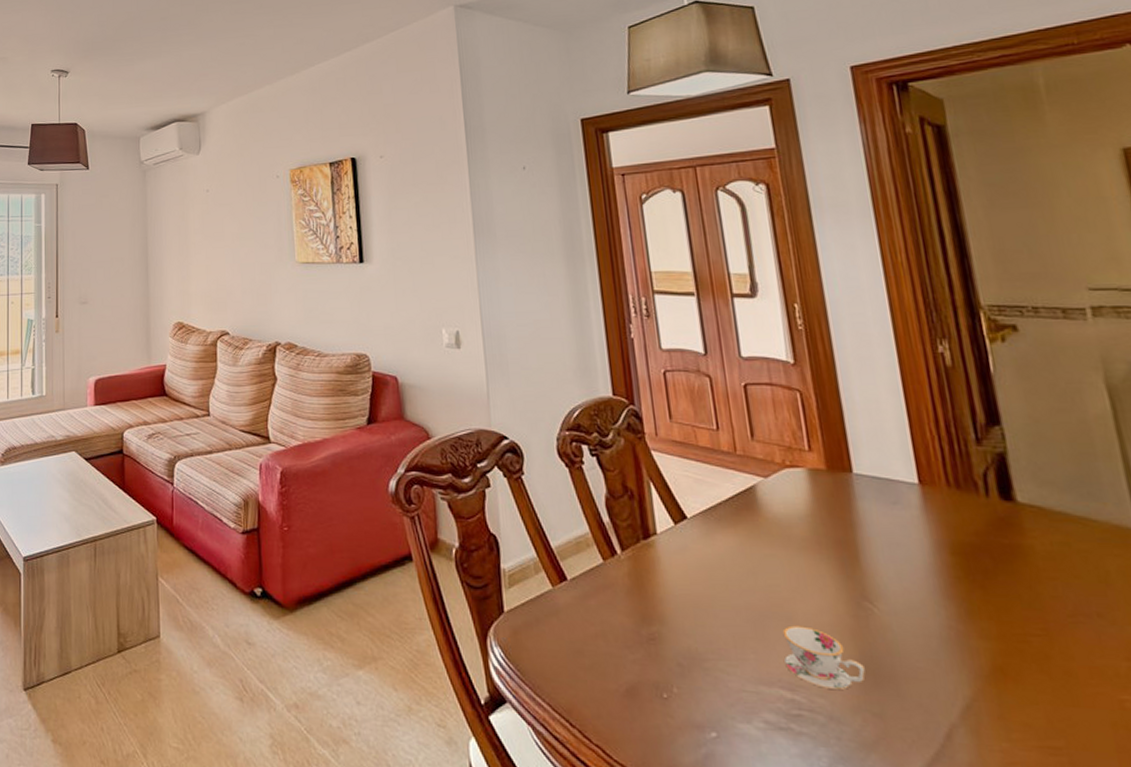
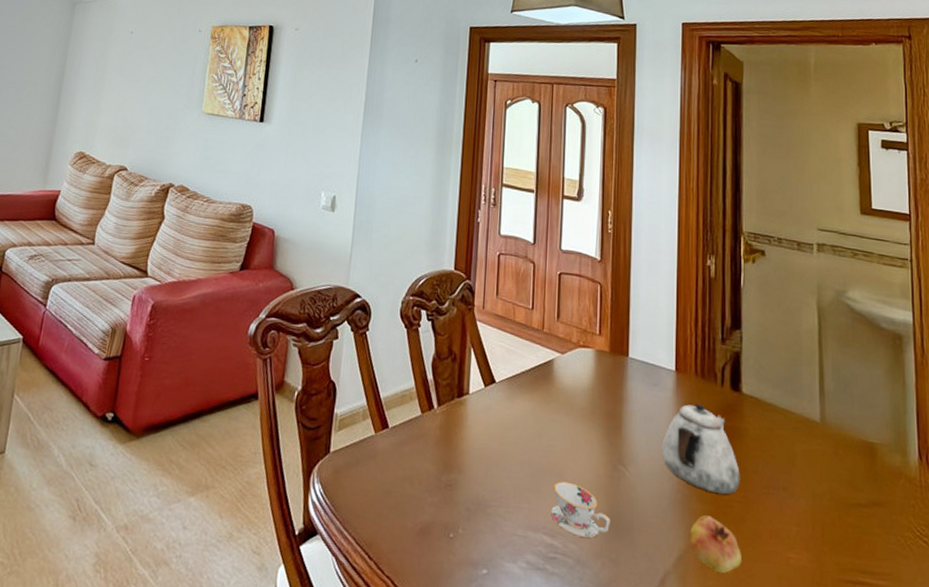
teapot: none [916,519,1035,628] -> present [662,403,740,495]
fruit: none [975,654,1055,724] -> present [690,515,741,574]

